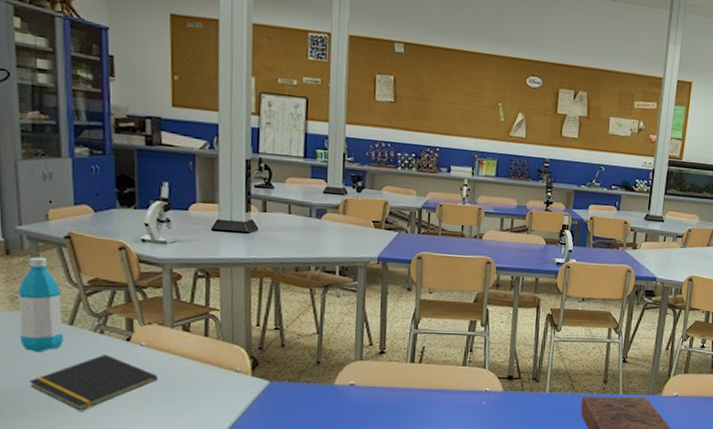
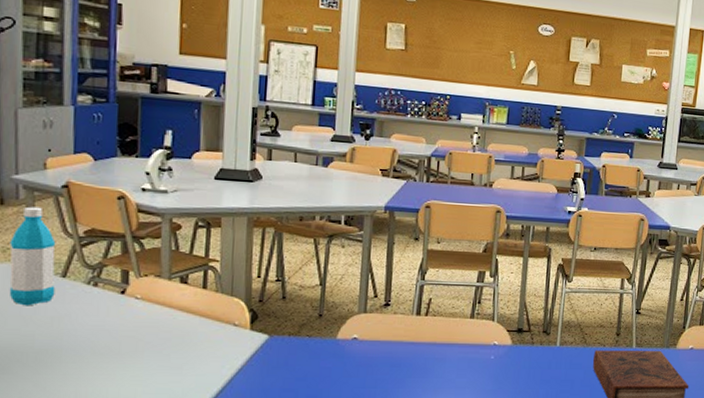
notepad: present [28,355,158,411] -> none [15,308,152,368]

